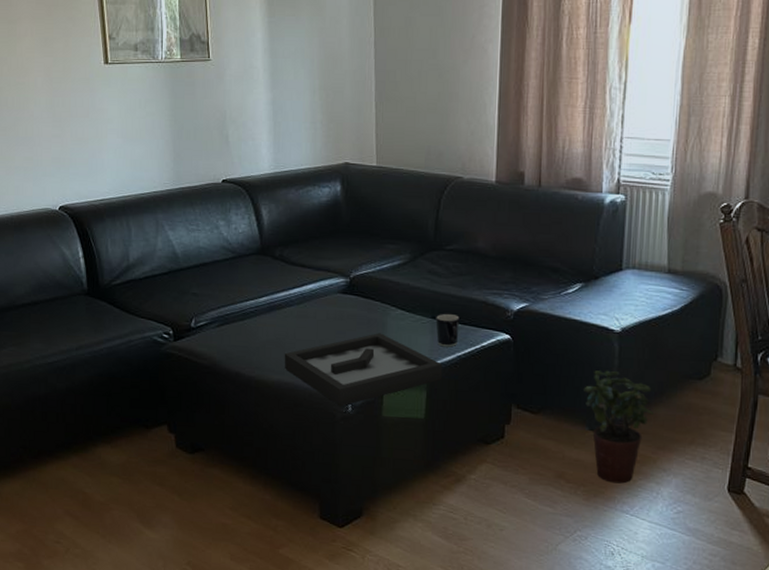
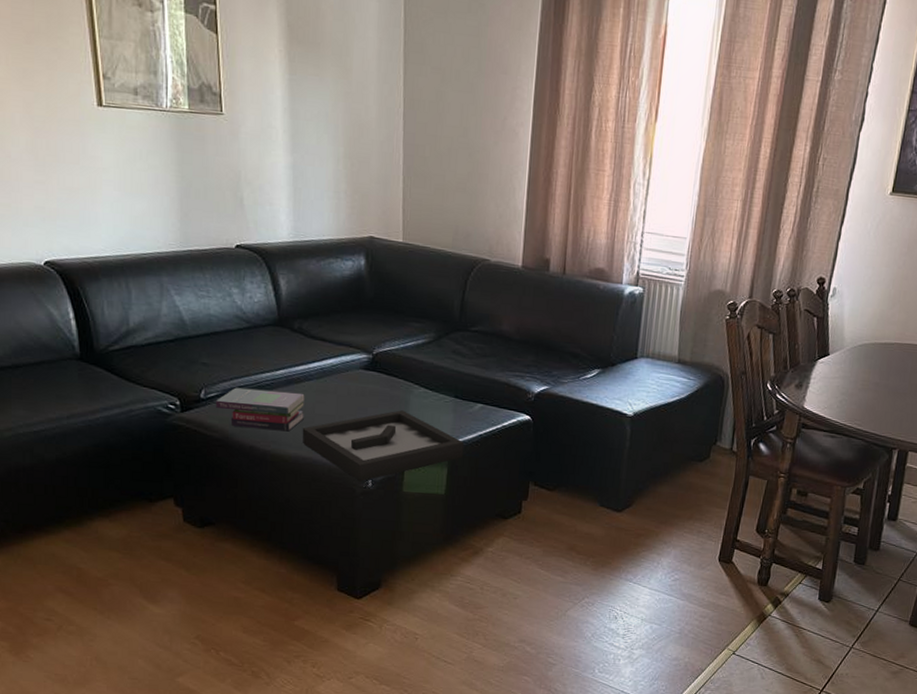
books: none [204,315,286,358] -> present [215,387,305,432]
mug: present [435,313,460,347] -> none [458,393,482,426]
potted plant: present [583,370,654,484] -> none [596,451,658,555]

